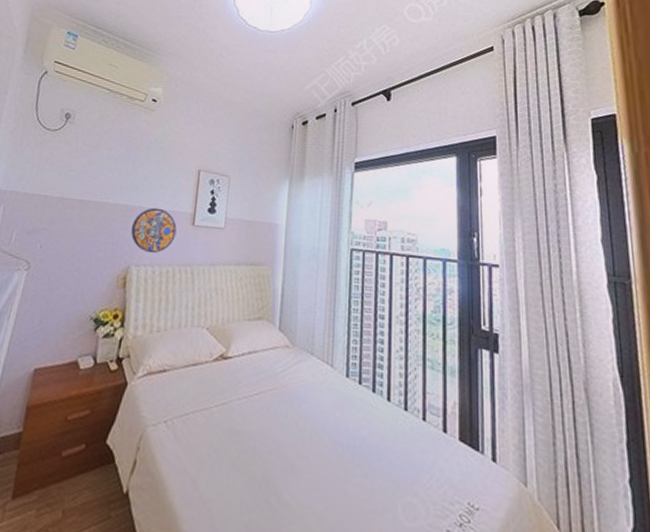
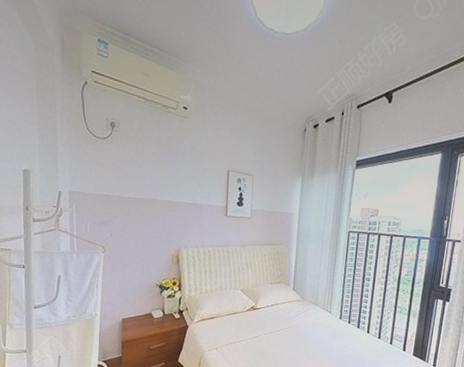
manhole cover: present [131,207,177,254] -> none [178,202,214,238]

